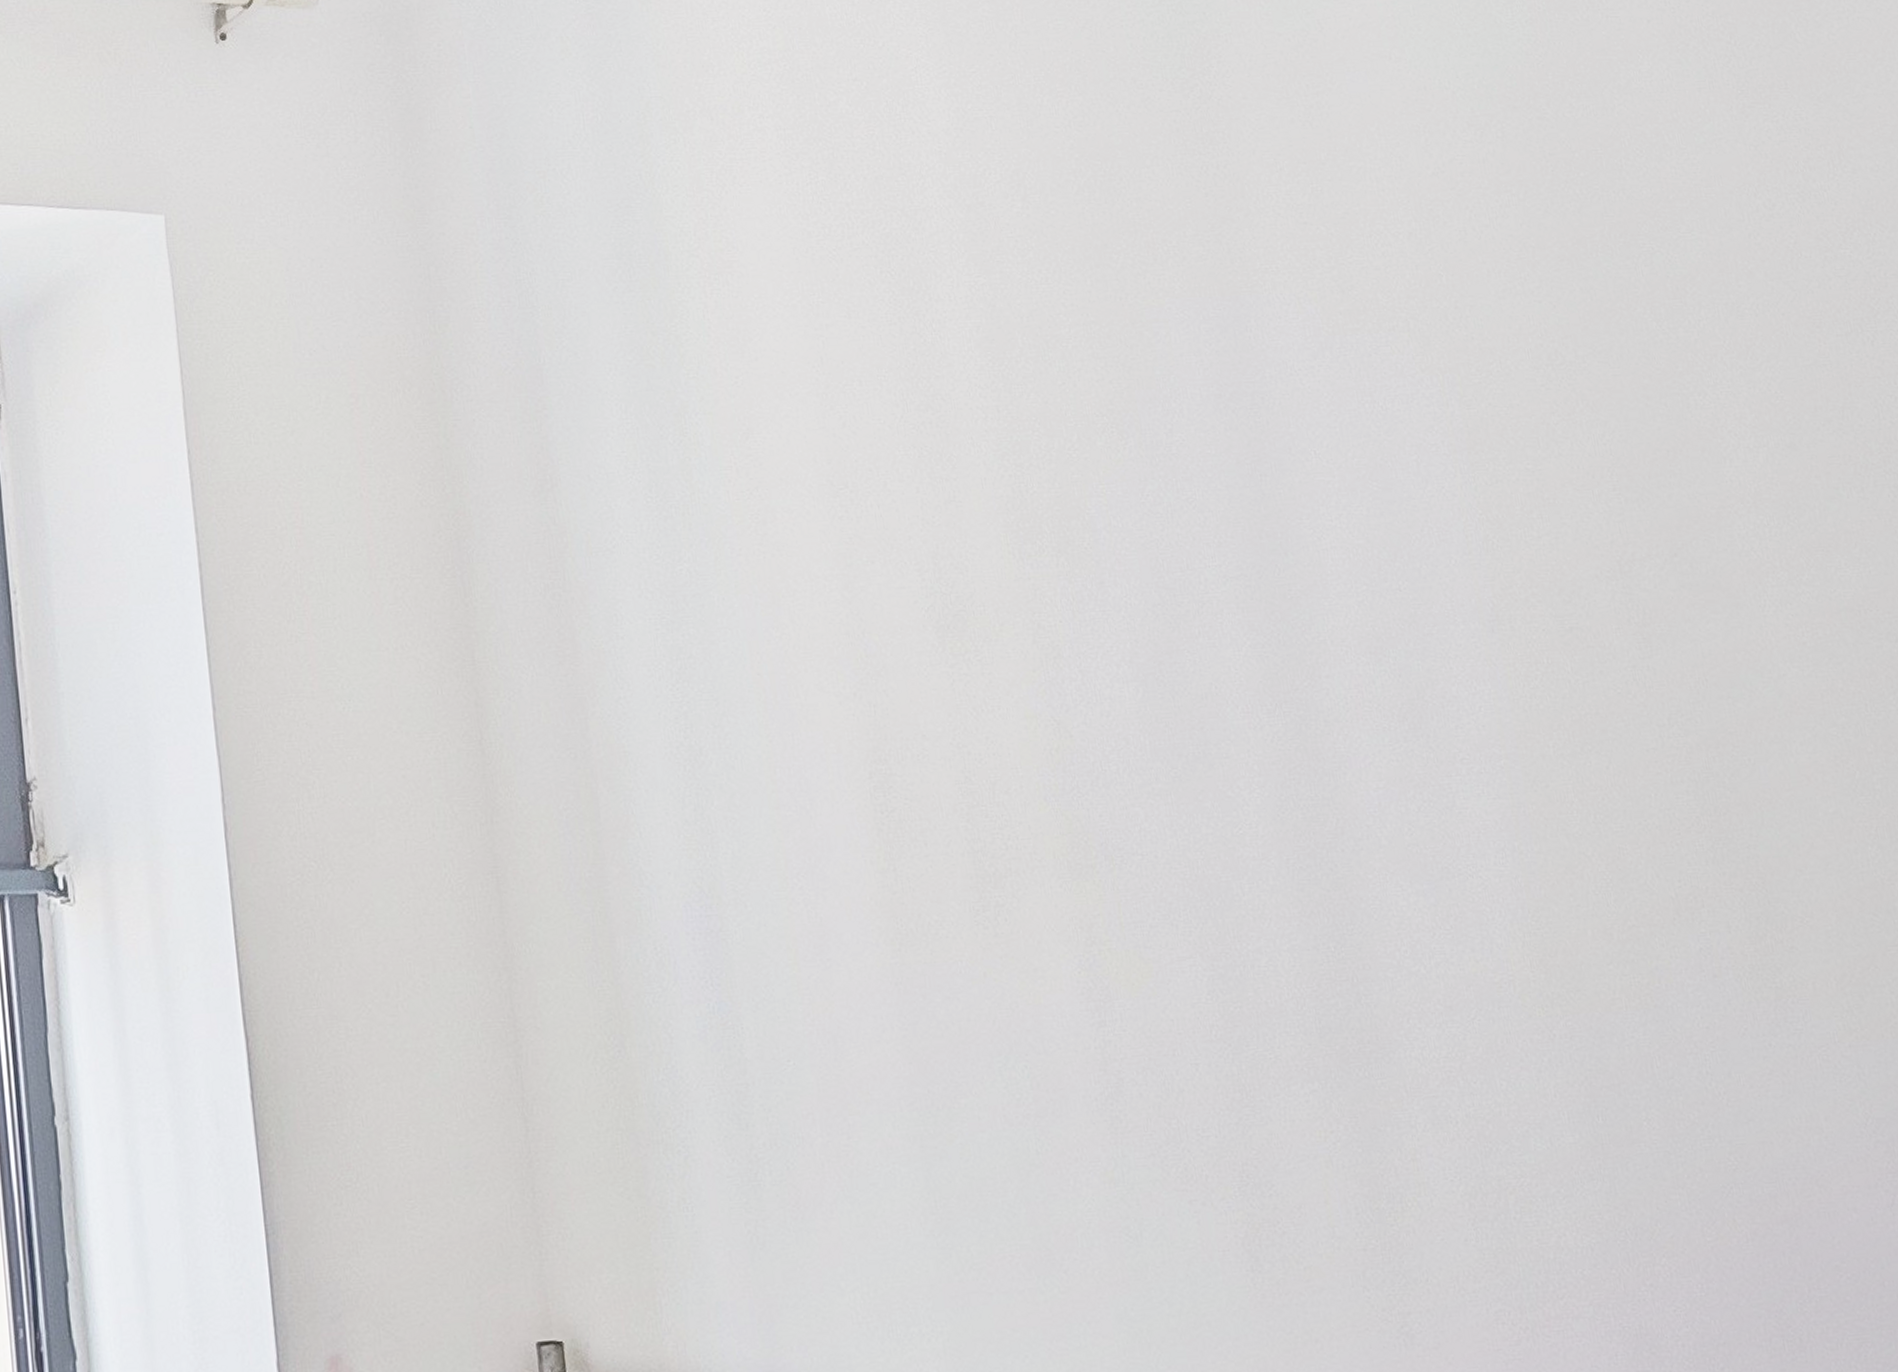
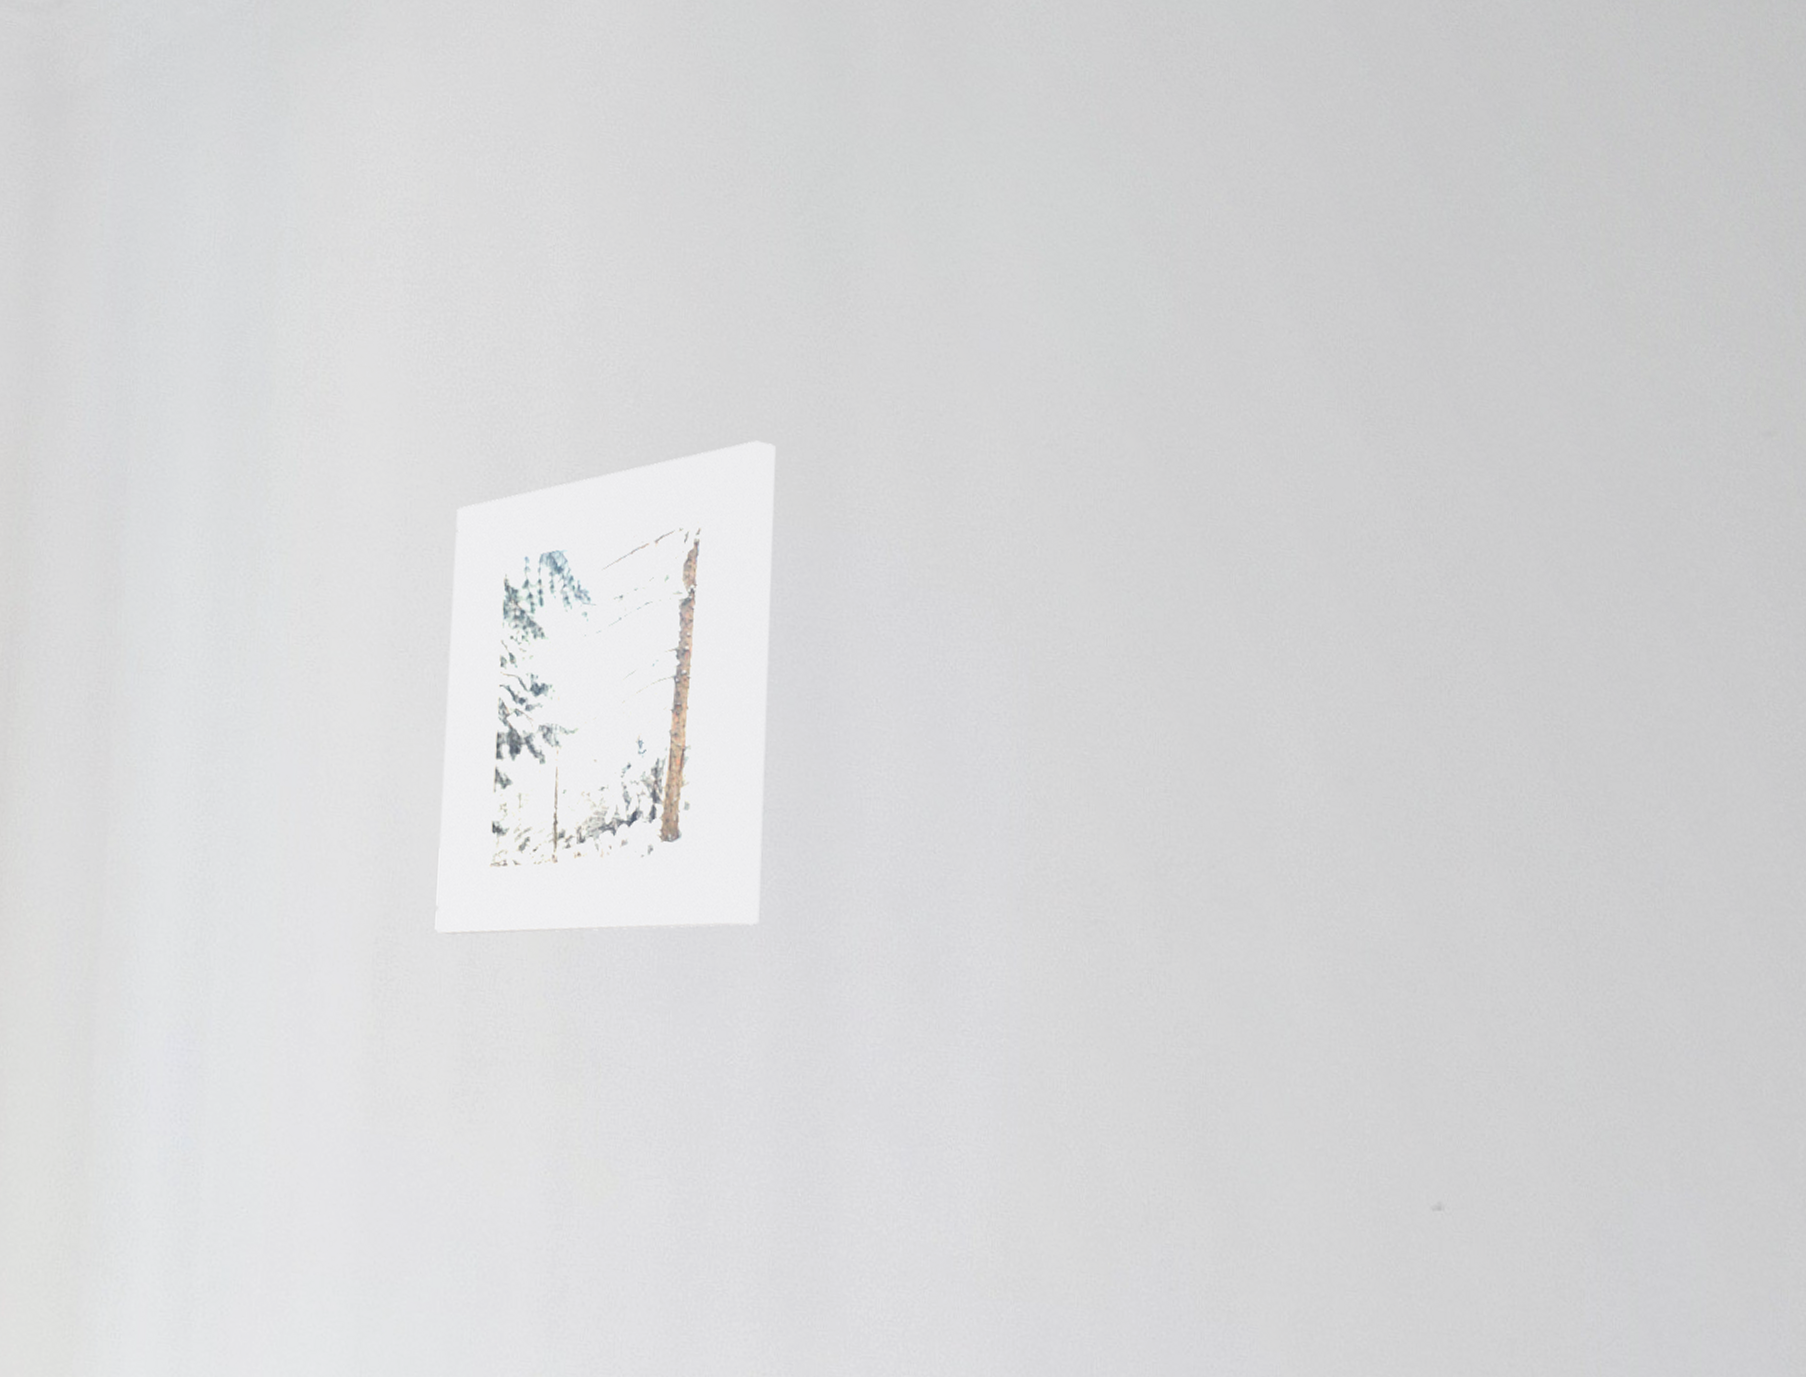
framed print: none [869,220,1242,757] -> present [435,440,776,936]

